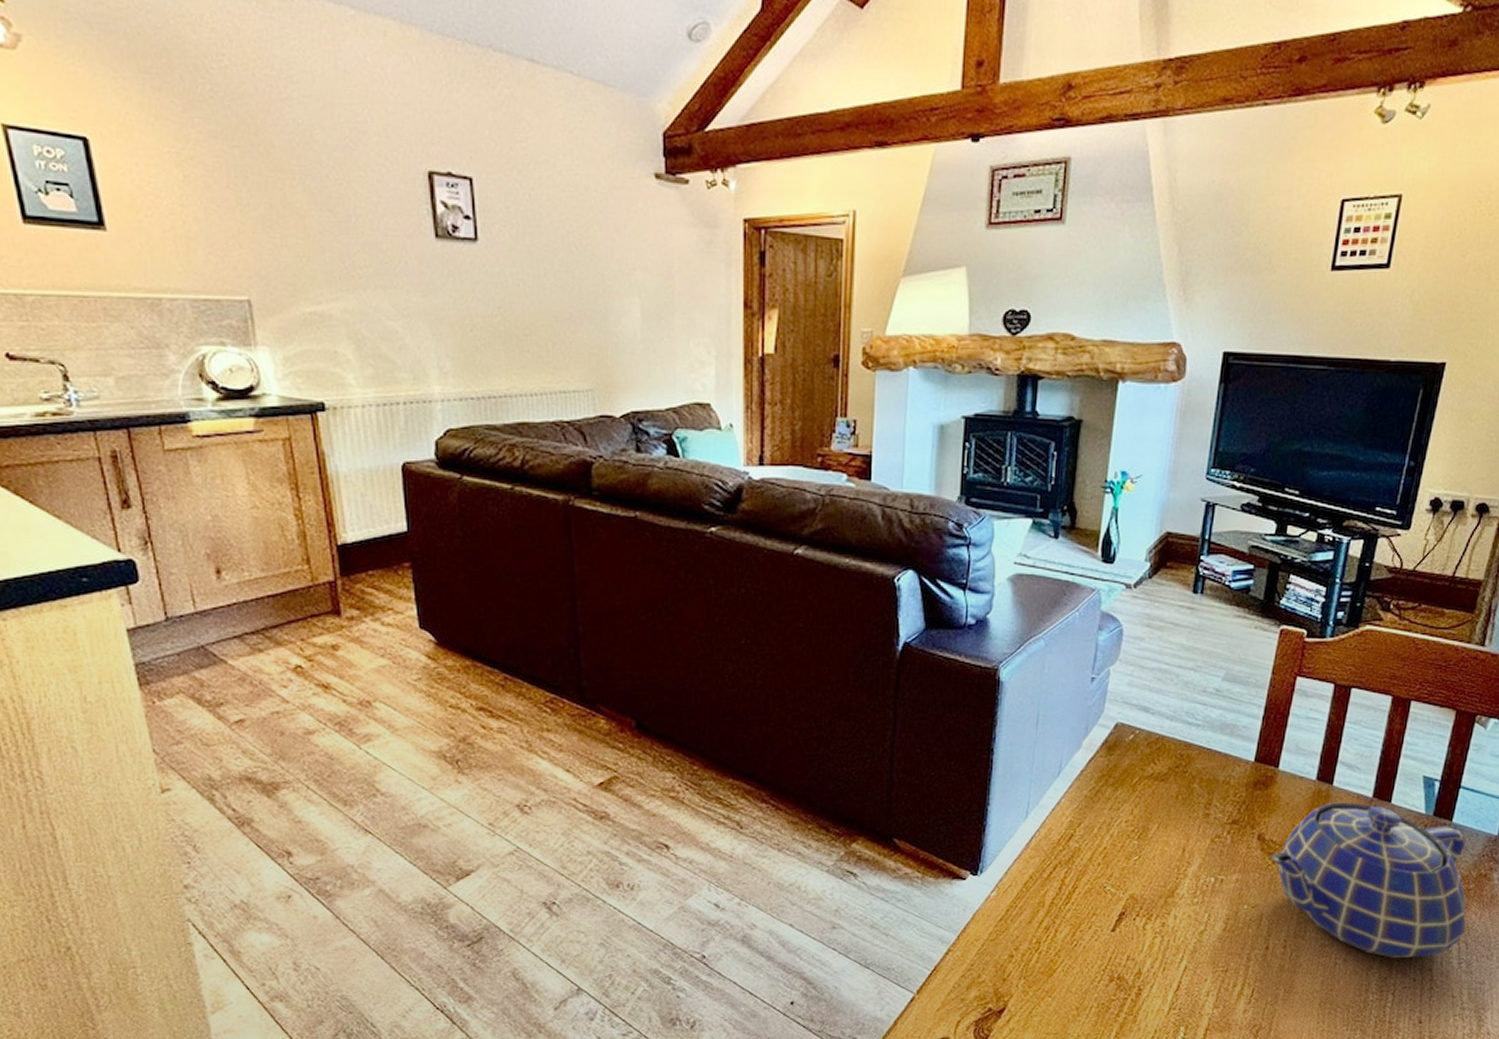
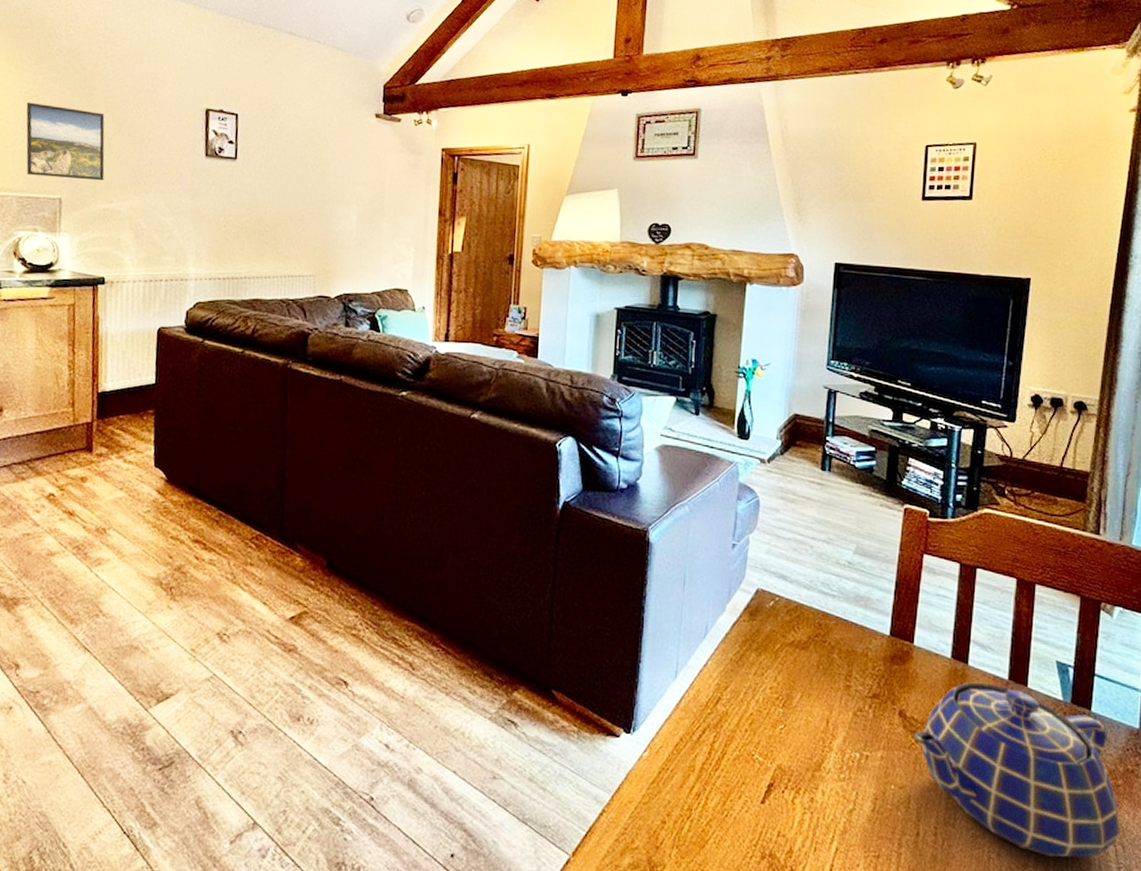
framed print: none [180,167,304,275] -> present [26,102,105,181]

